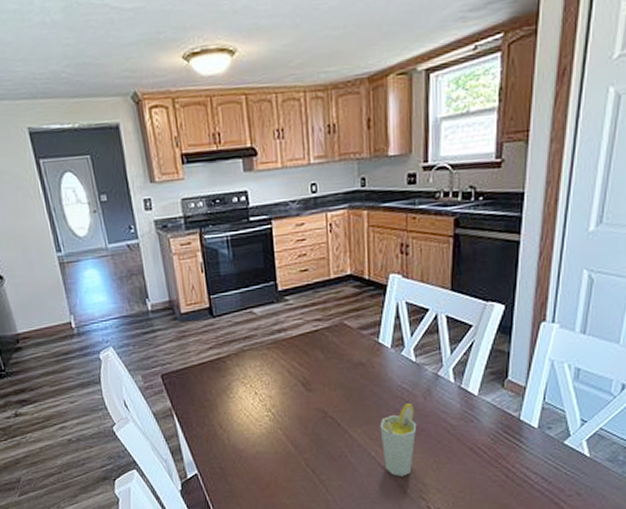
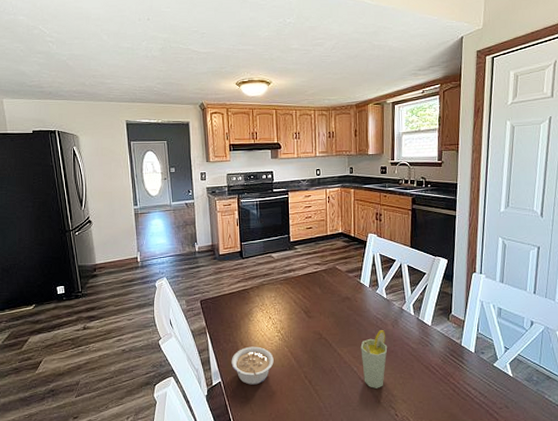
legume: none [208,429,265,476] -> present [231,346,274,385]

